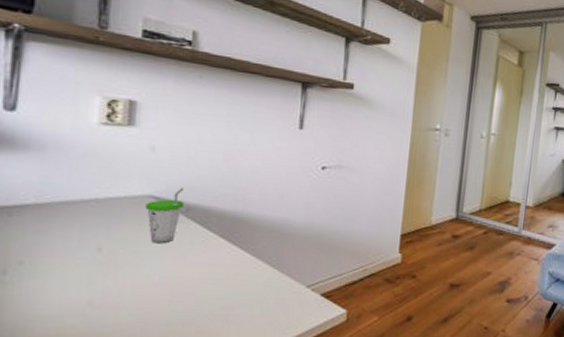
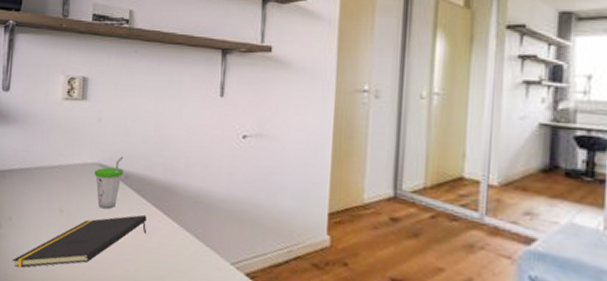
notepad: none [24,247,213,317] -> present [12,214,147,268]

